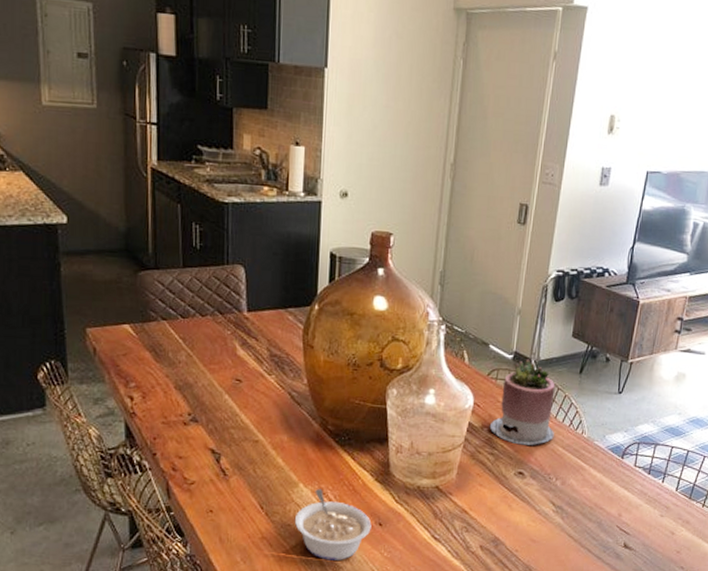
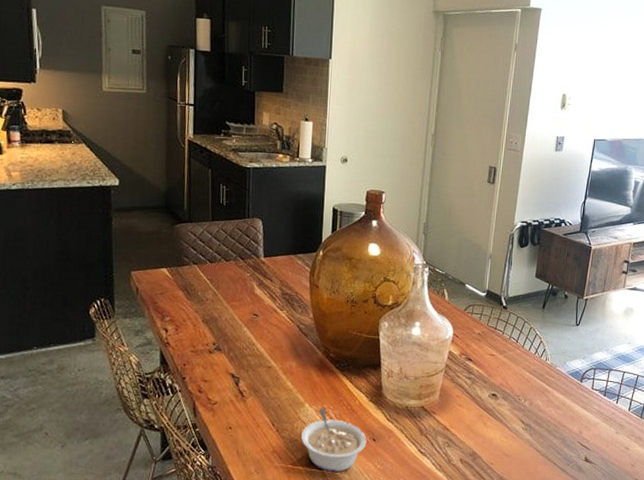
succulent planter: present [490,359,556,445] -> none [467,296,522,371]

